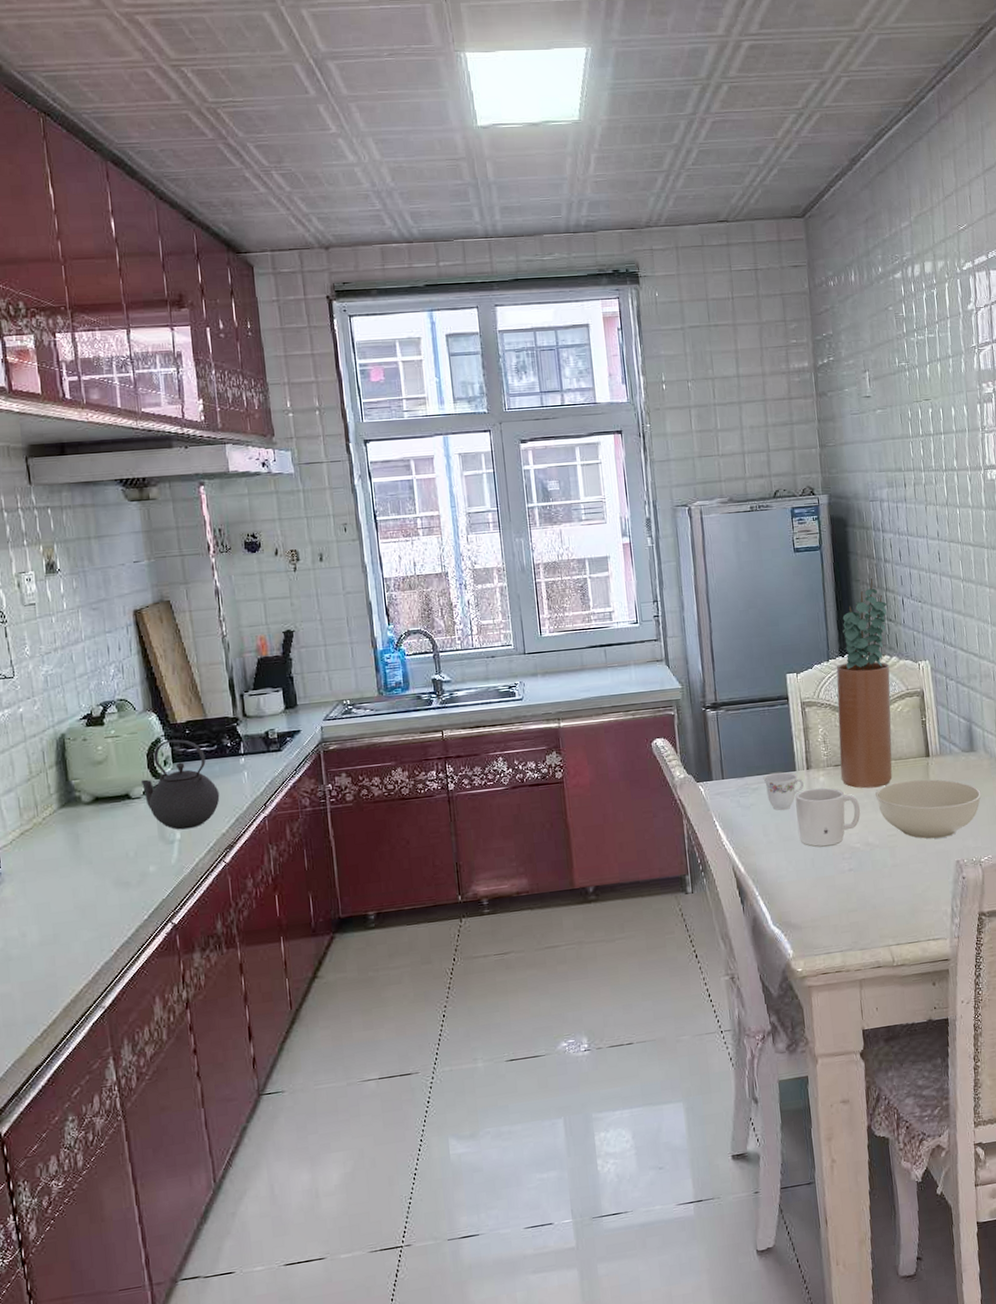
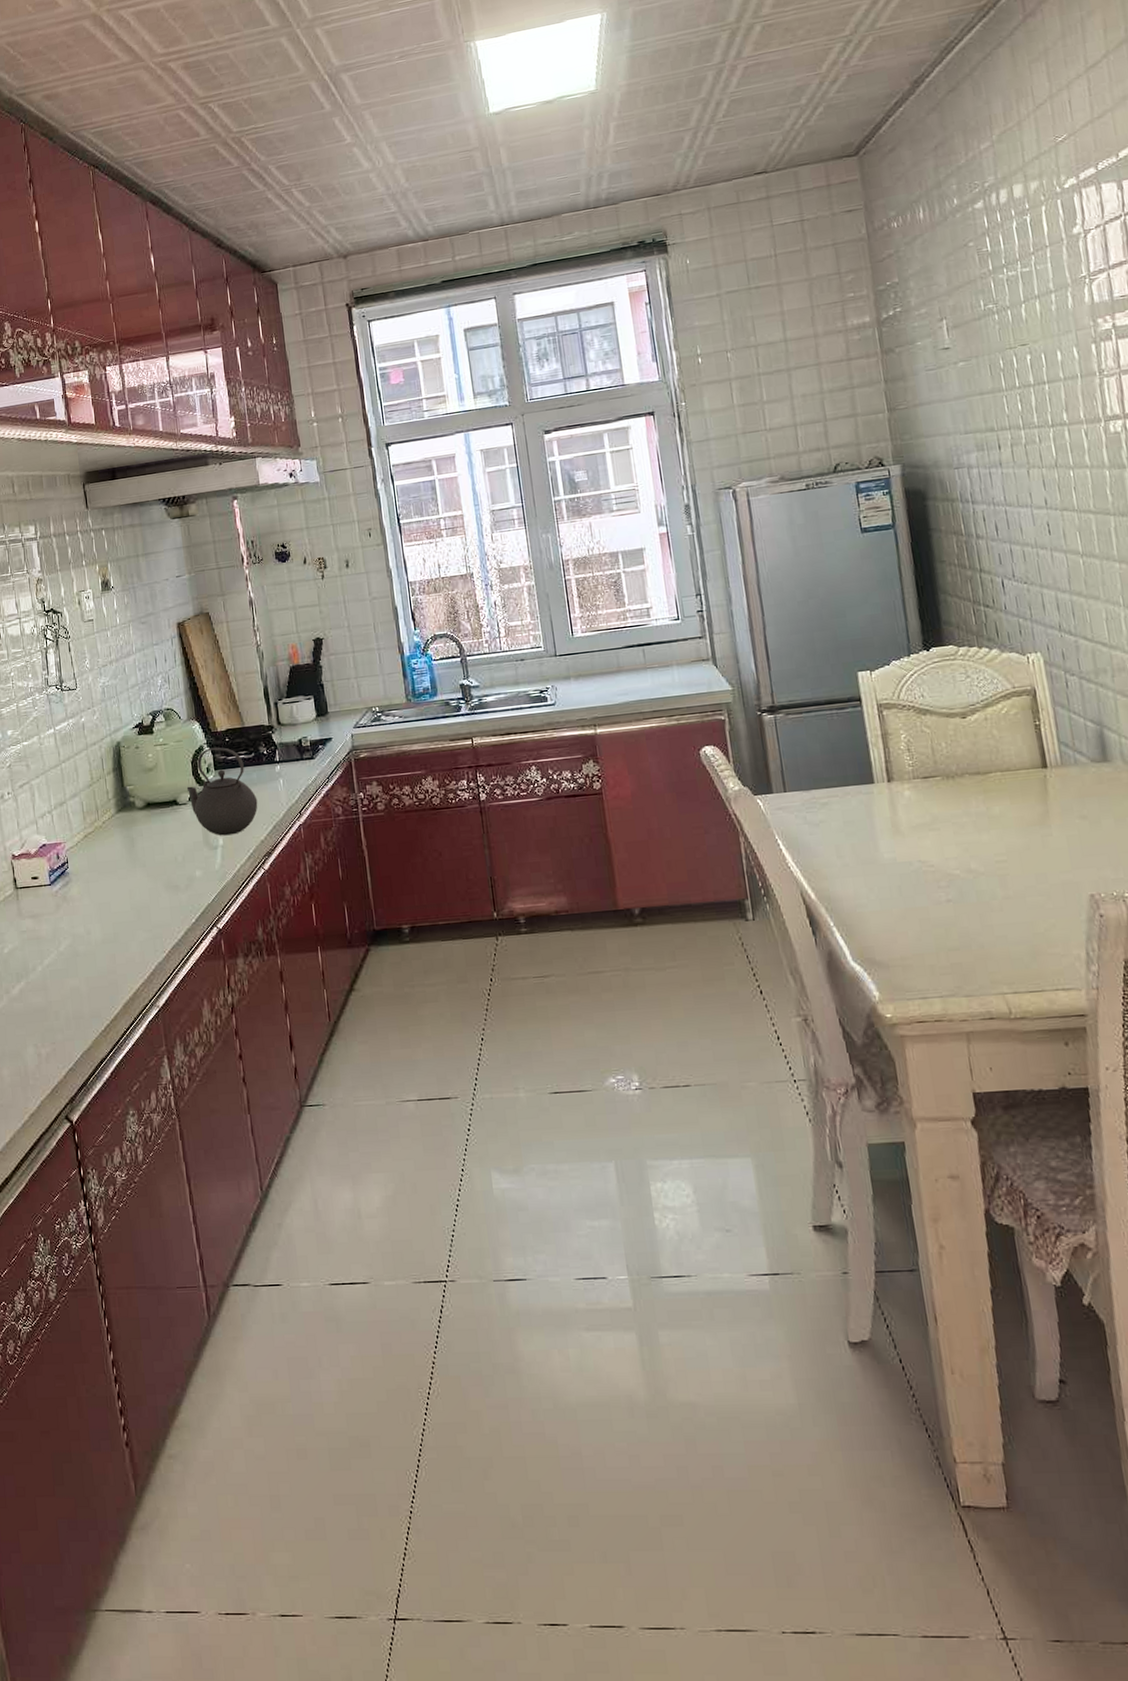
teacup: present [763,771,804,811] -> none [833,784,885,830]
mug: present [795,787,860,848] -> none [874,803,959,874]
vase: present [836,578,893,789] -> none [920,558,999,805]
bowl: present [875,779,981,839] -> none [977,794,1121,867]

